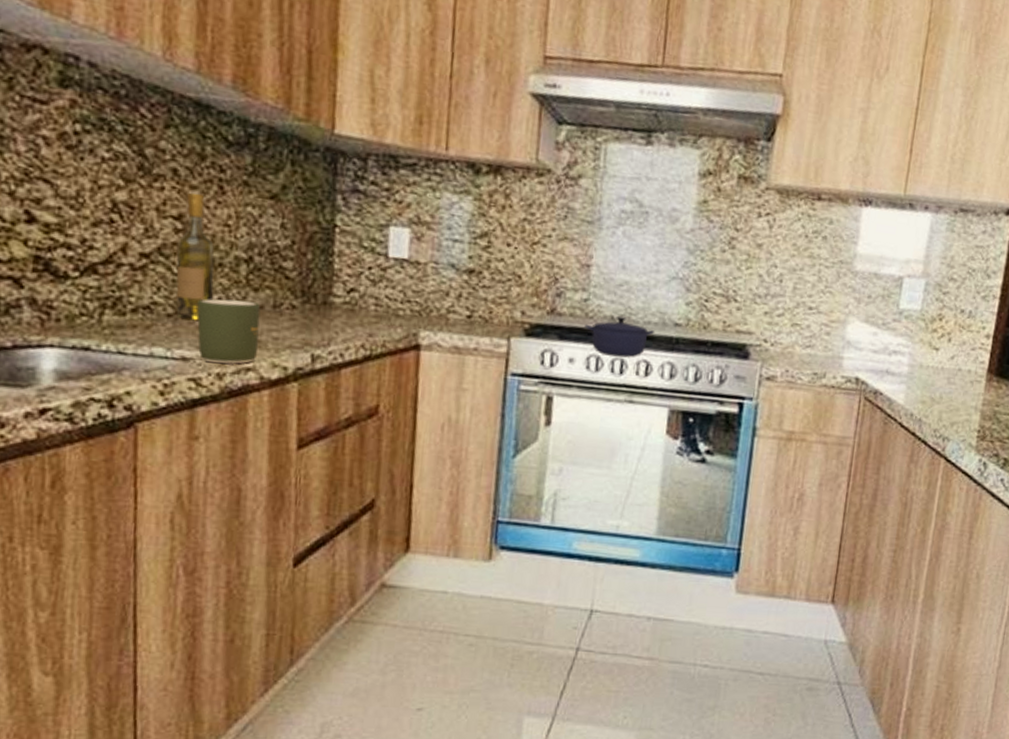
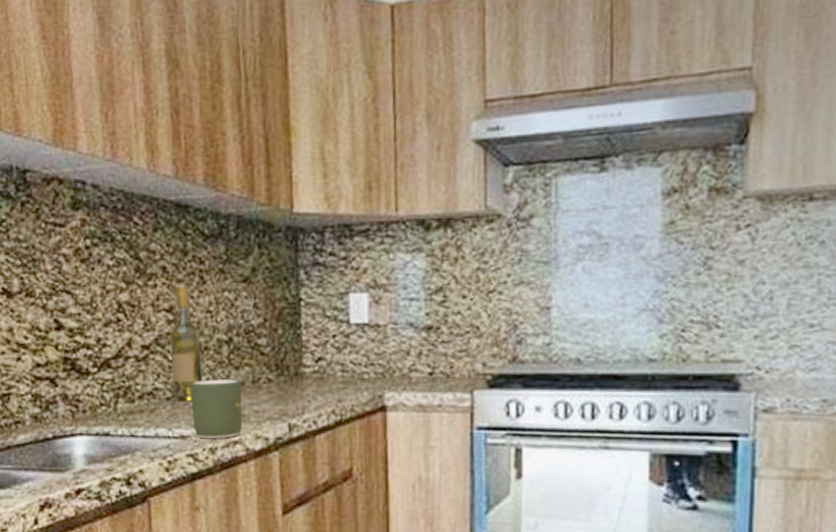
cooking pot: present [584,315,654,358] -> none [549,357,626,401]

